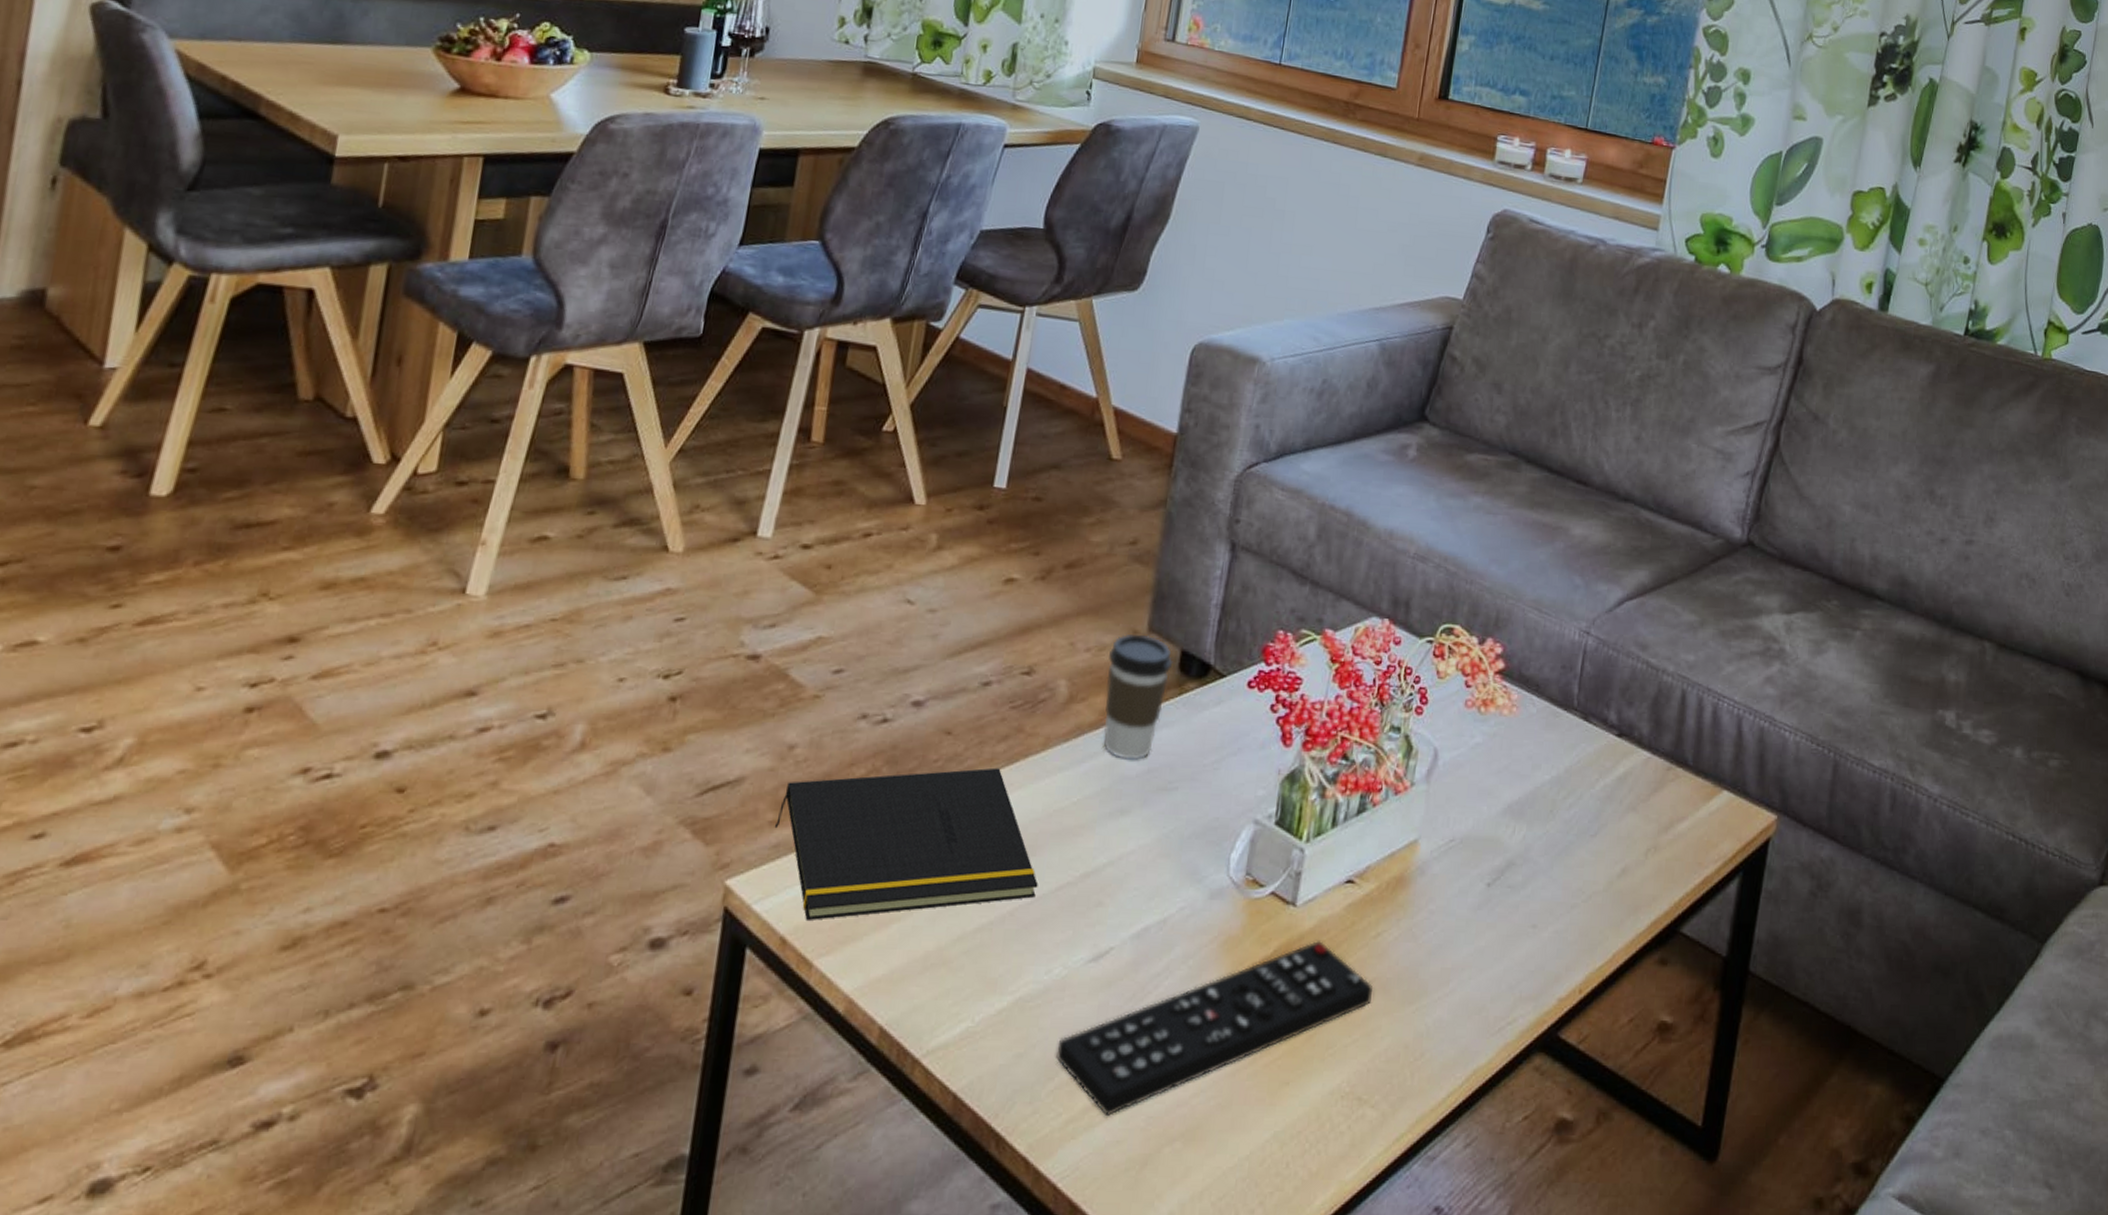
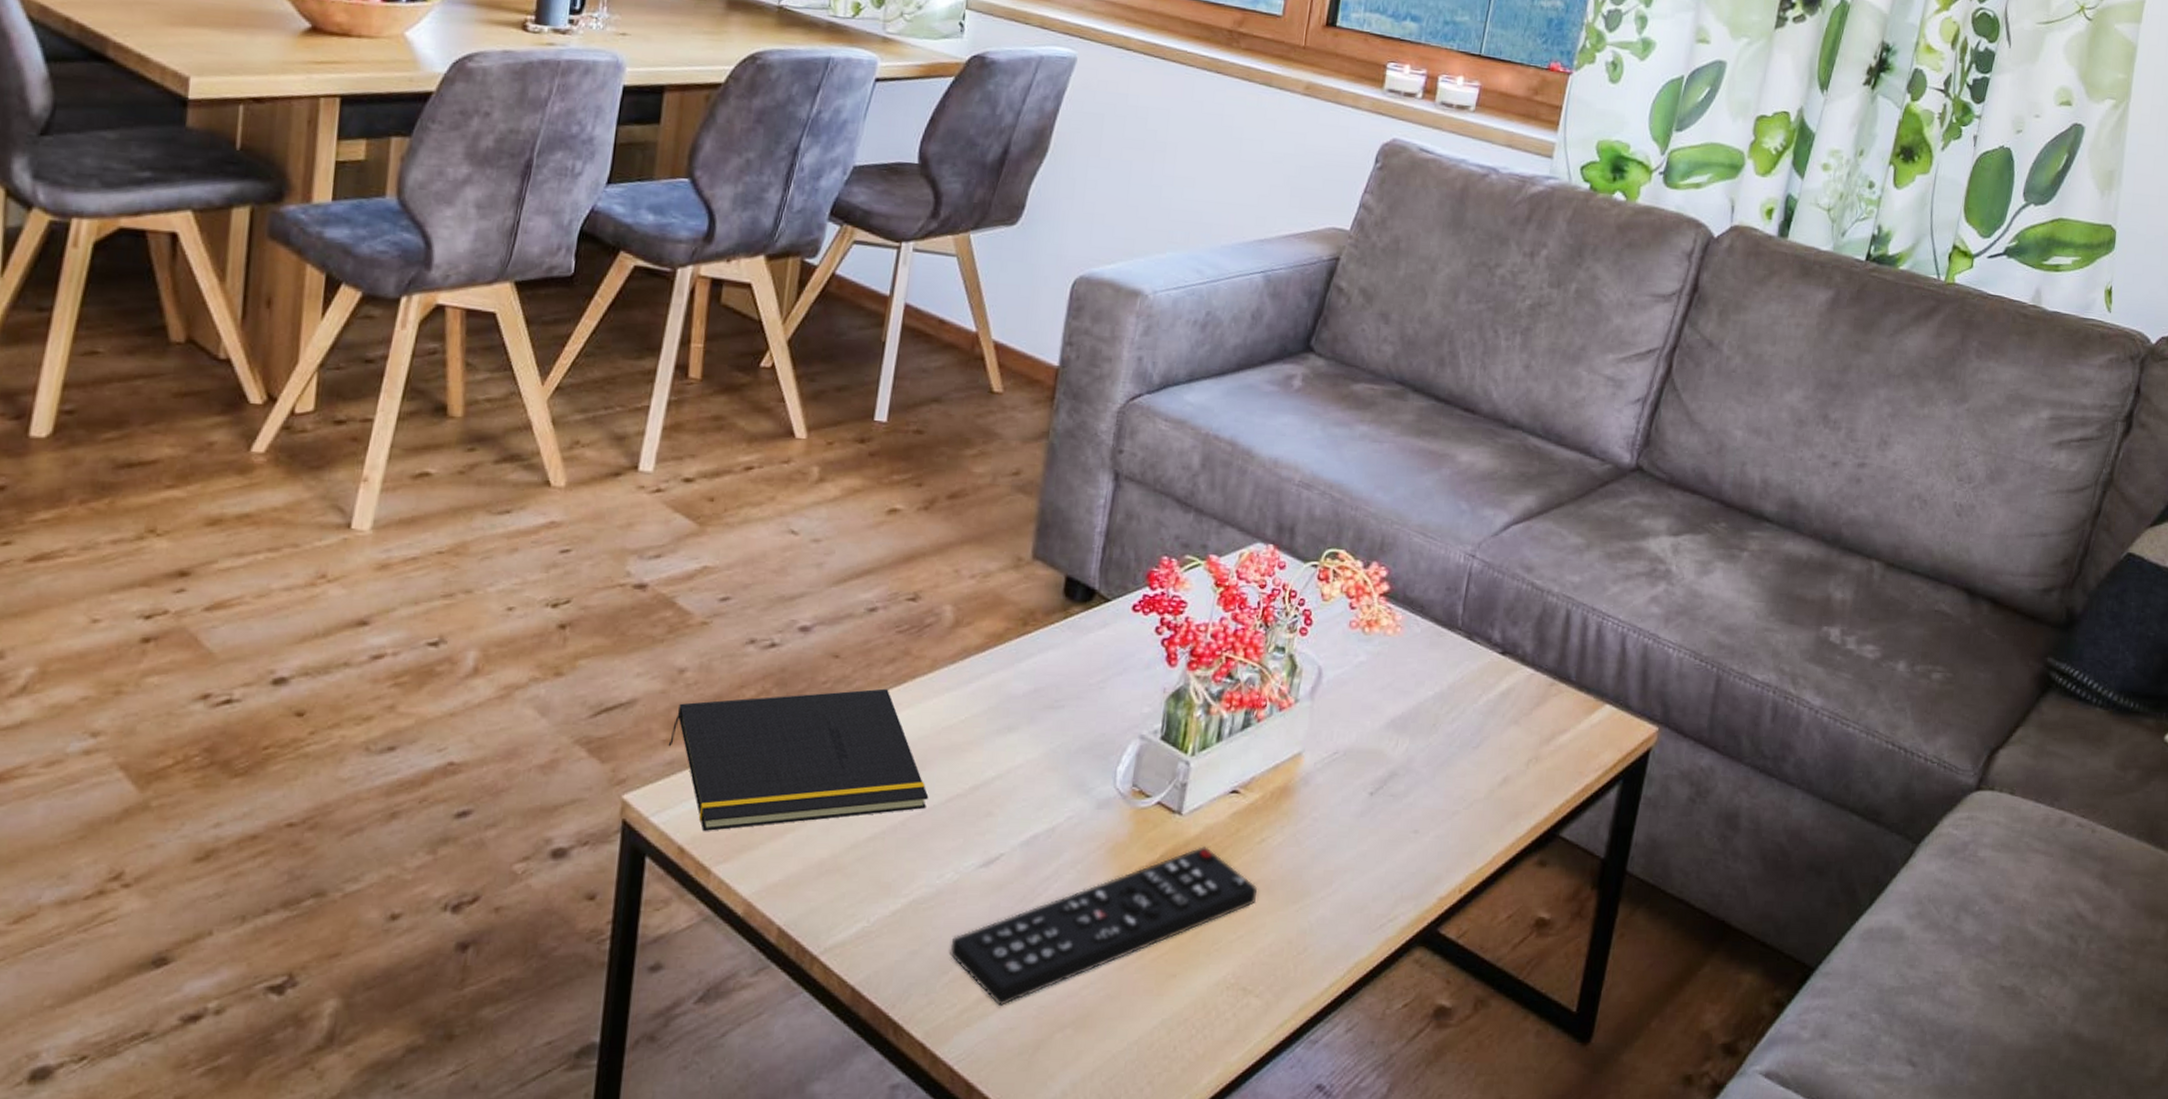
coffee cup: present [1103,634,1174,760] -> none [990,561,1058,680]

